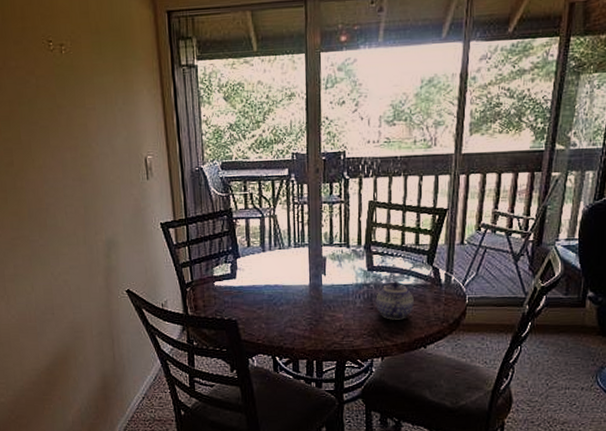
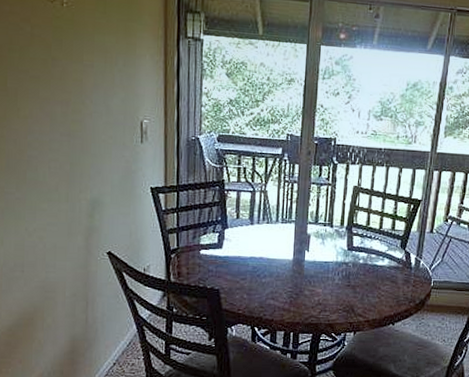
teapot: present [375,281,414,320] -> none [352,262,387,298]

